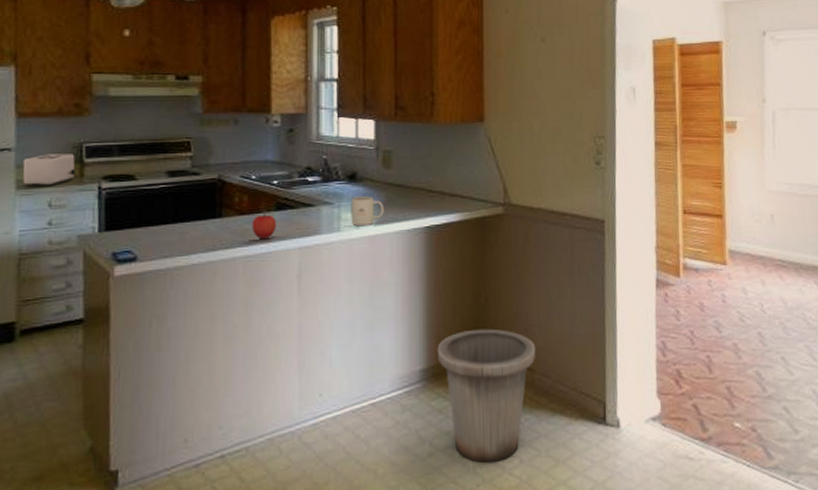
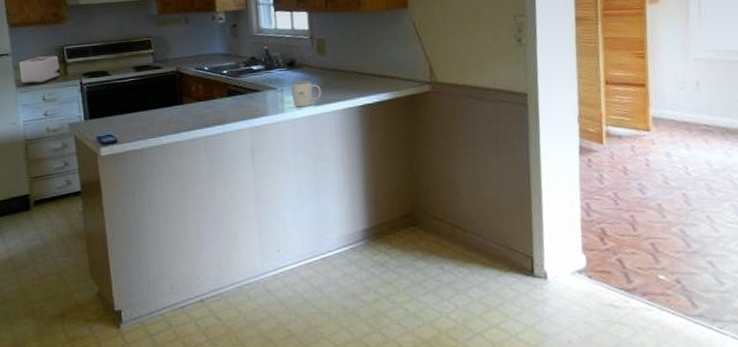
fruit: present [252,213,277,240] -> none [208,99,230,122]
trash can: present [437,328,536,464] -> none [376,194,467,309]

